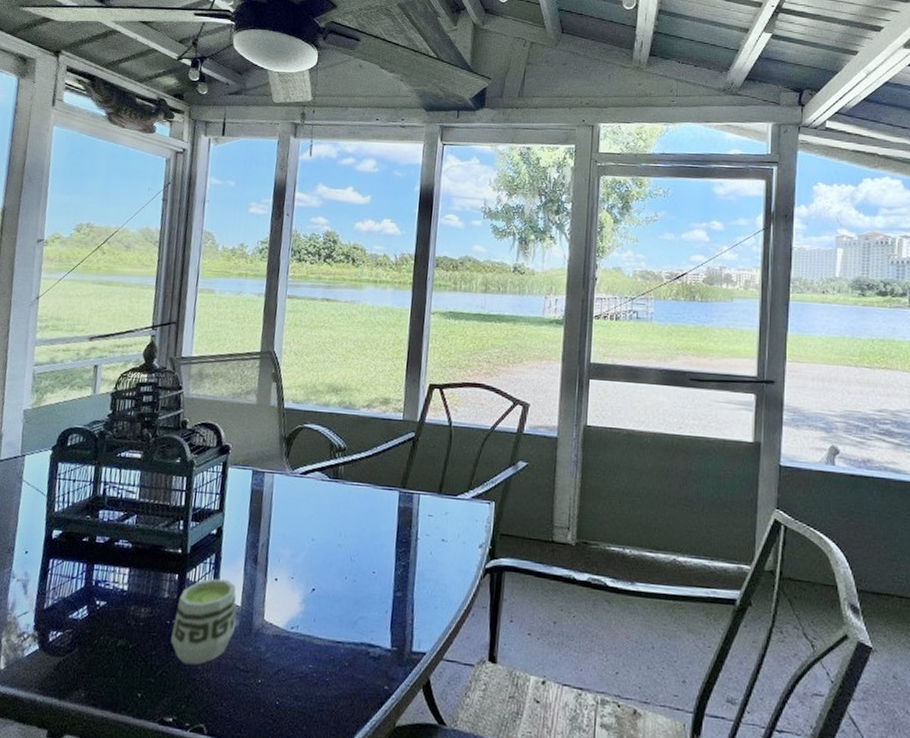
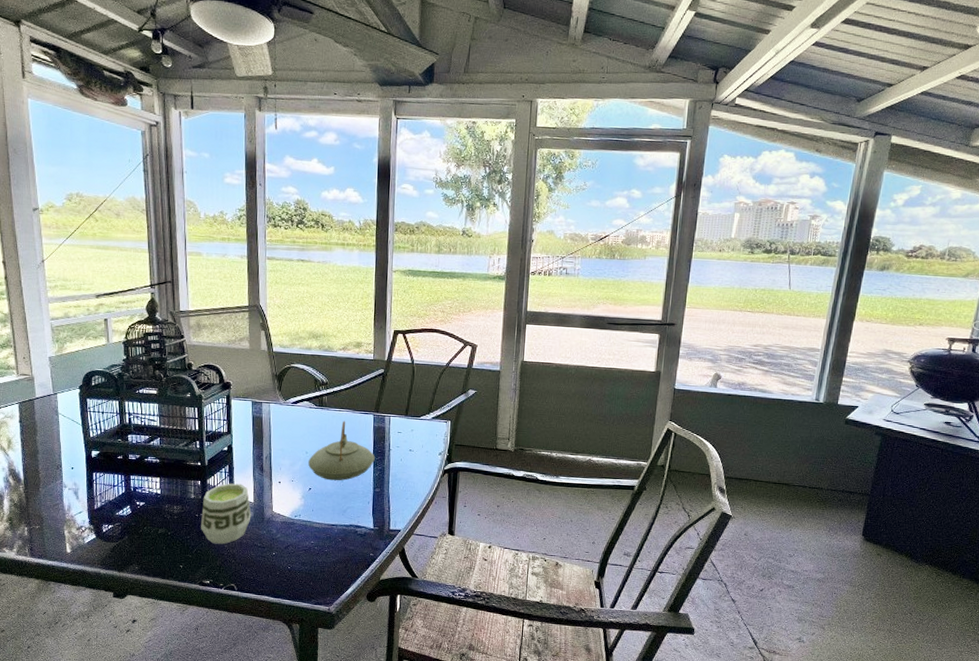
teapot: none [313,498,398,580] -> present [308,420,375,481]

